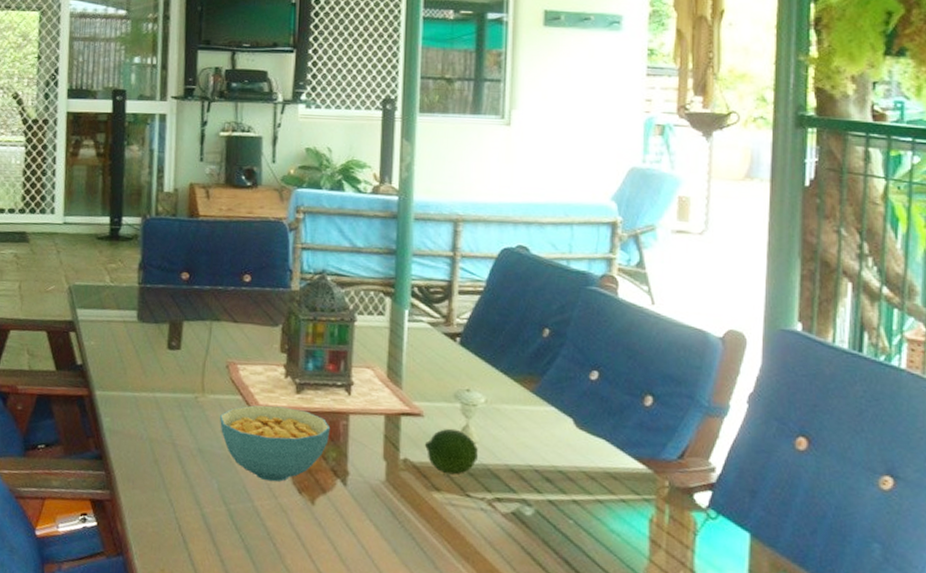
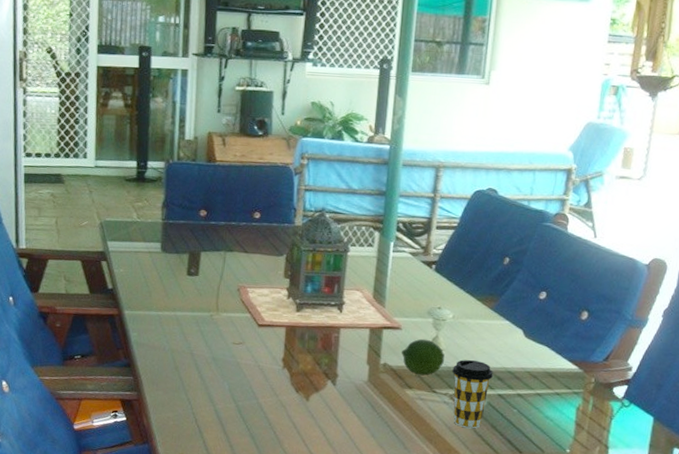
cereal bowl: present [220,405,331,482] -> none [231,321,324,383]
coffee cup: none [489,455,540,545] -> present [452,360,493,429]

